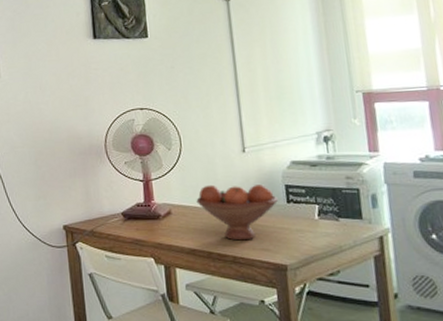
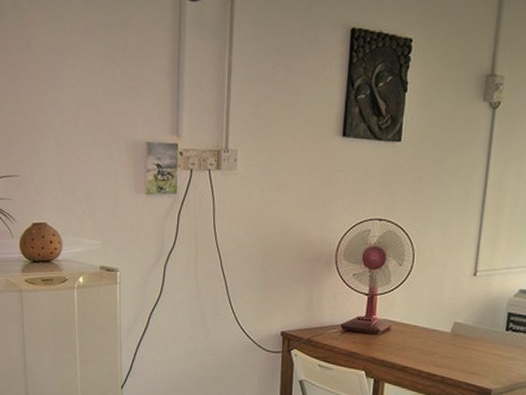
fruit bowl: present [196,184,278,241] -> none [417,305,498,363]

